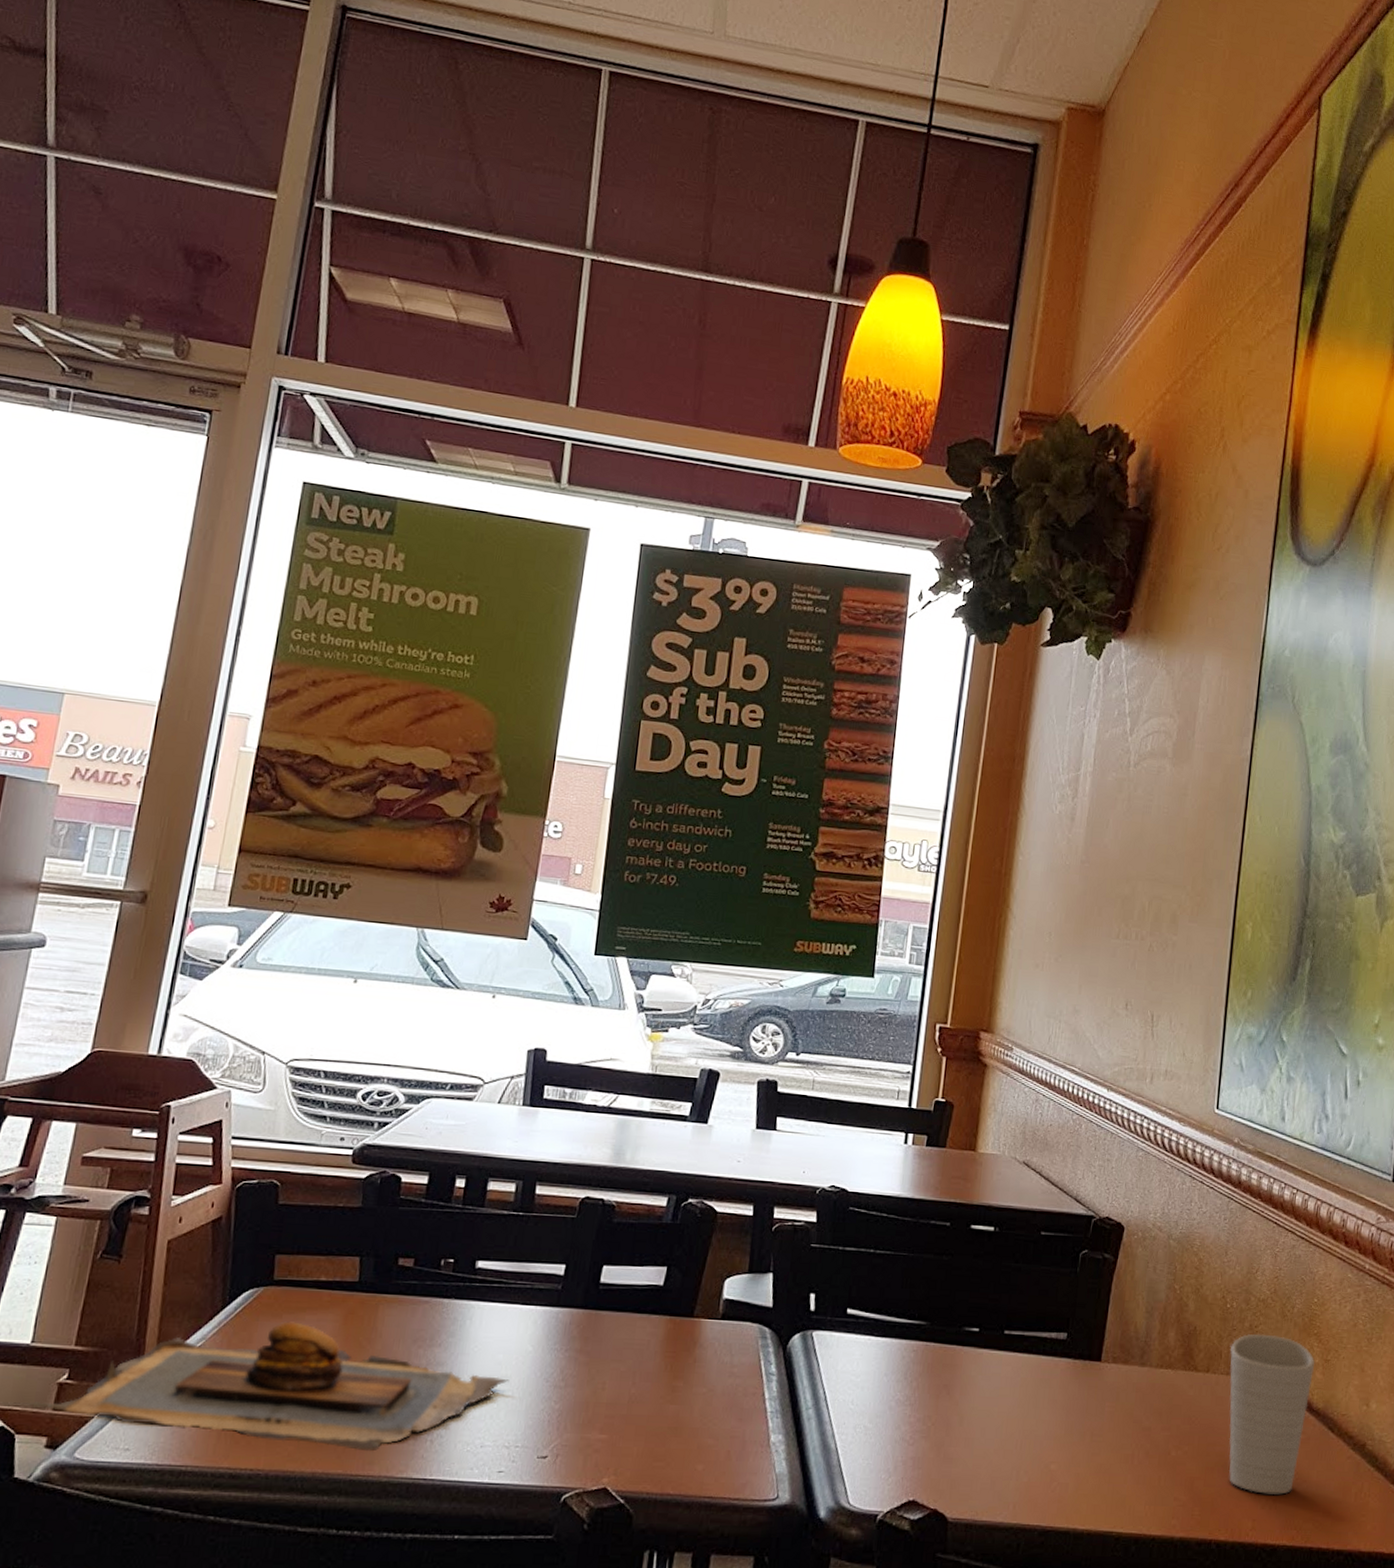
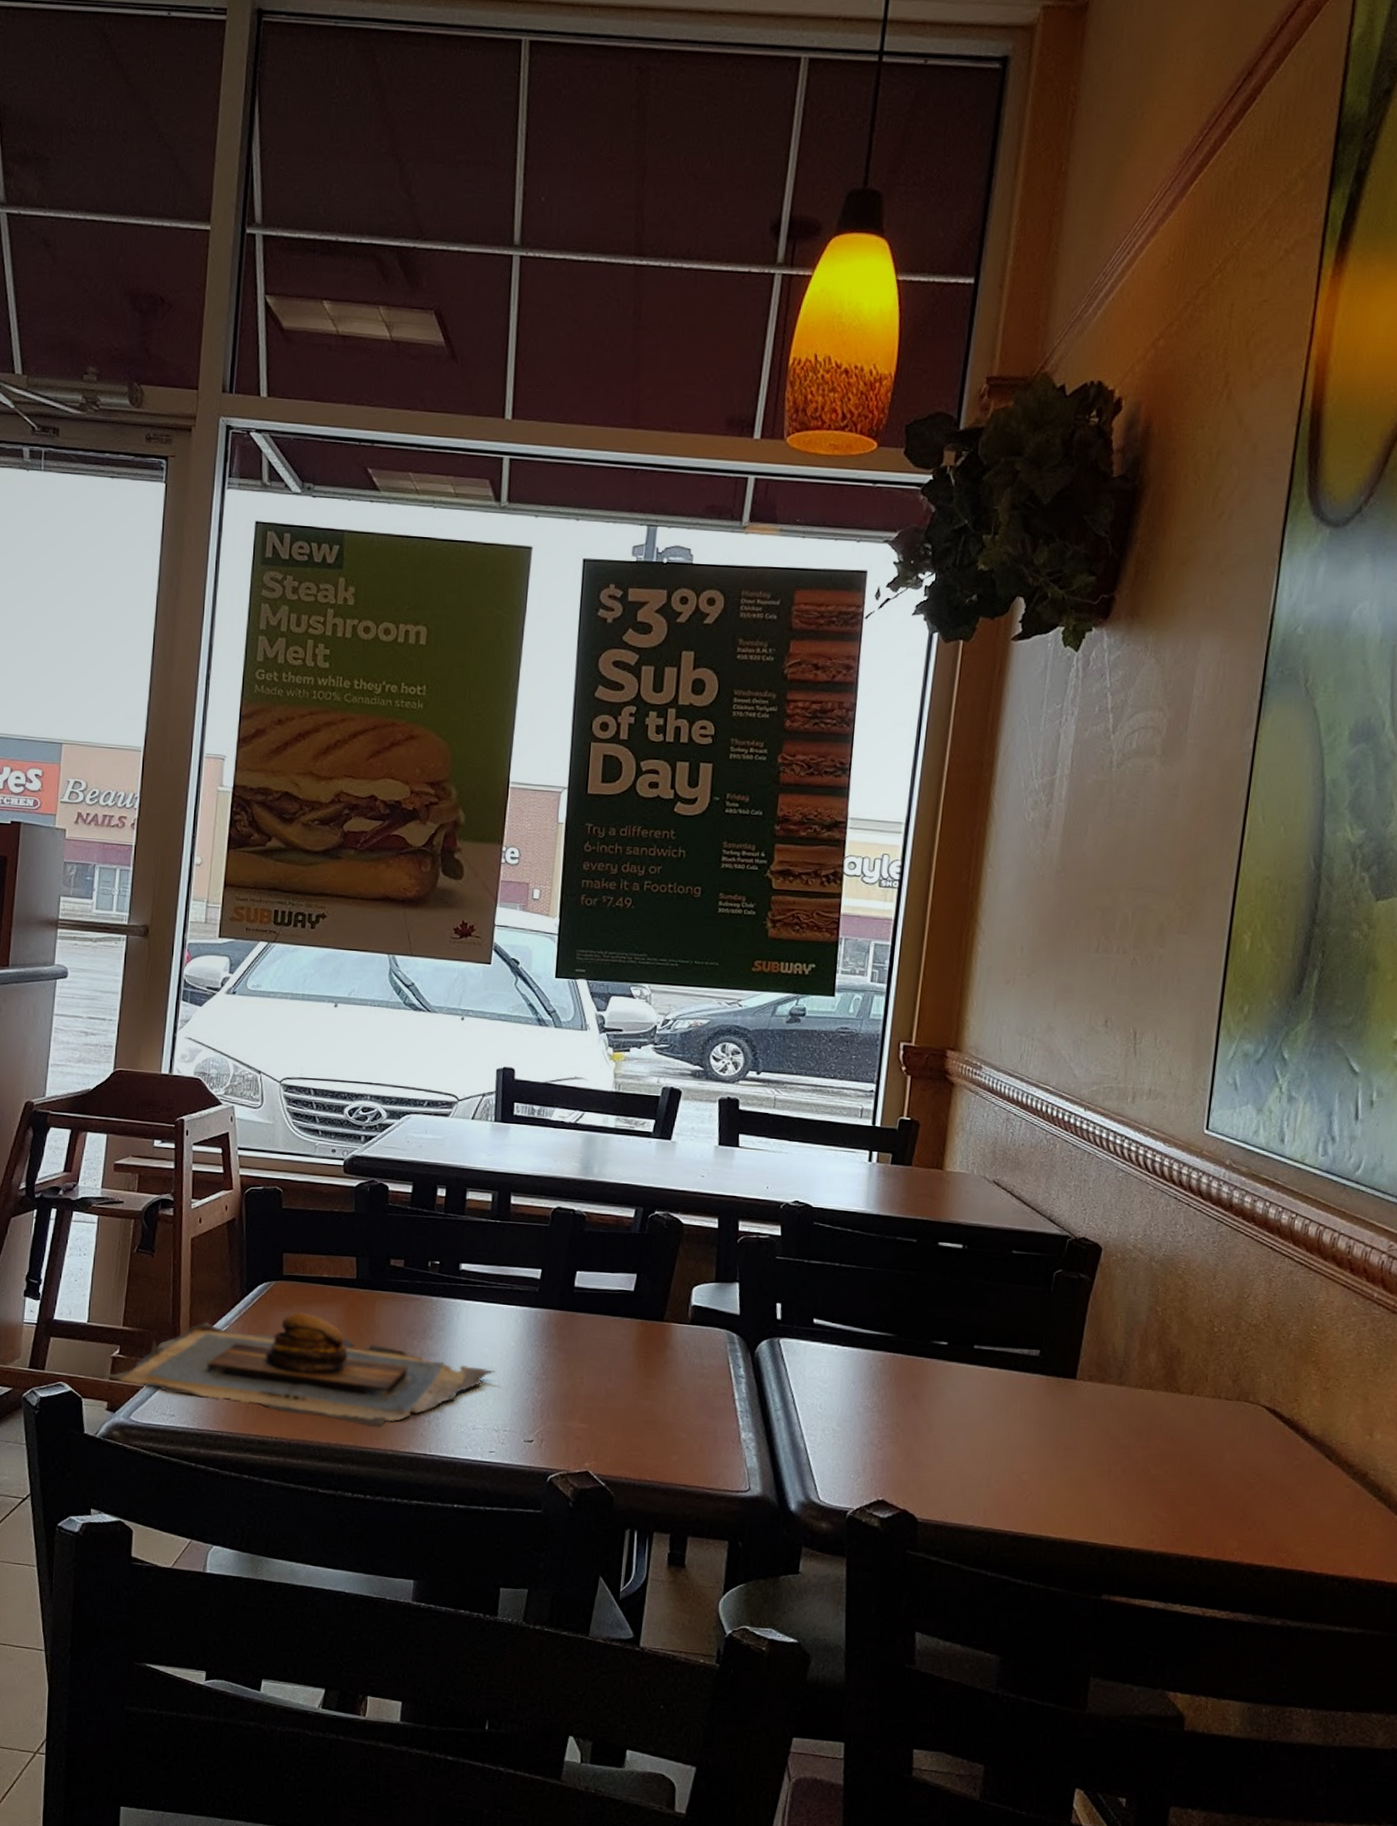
cup: present [1229,1334,1315,1495] -> none [1213,1359,1313,1518]

